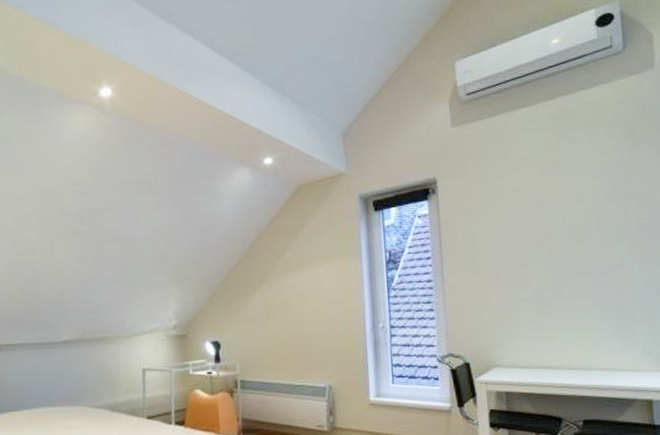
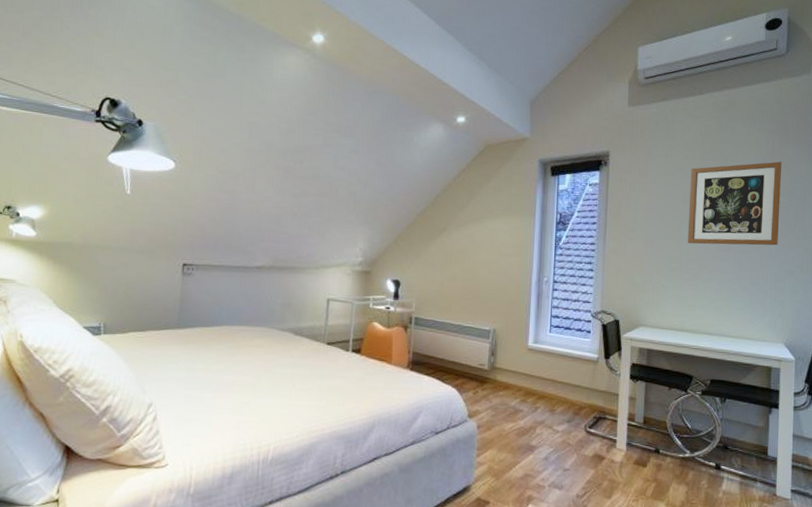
wall art: none [531,169,642,270] -> present [687,161,781,246]

